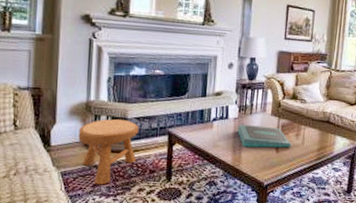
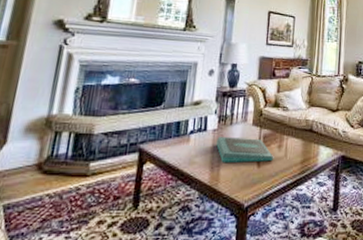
stool: present [78,119,139,185] -> none [31,135,106,219]

